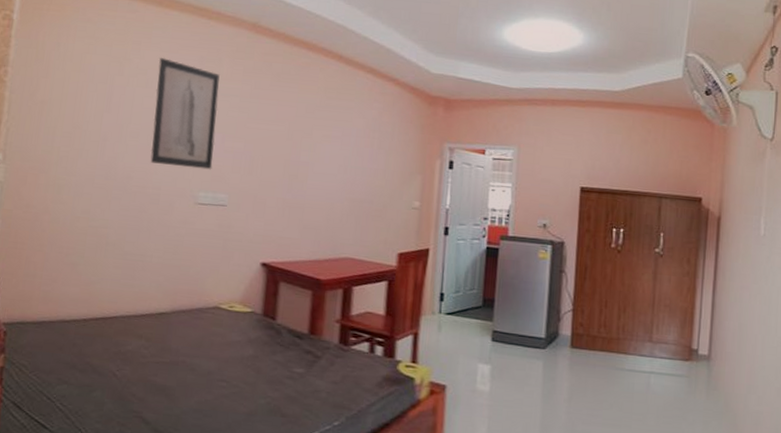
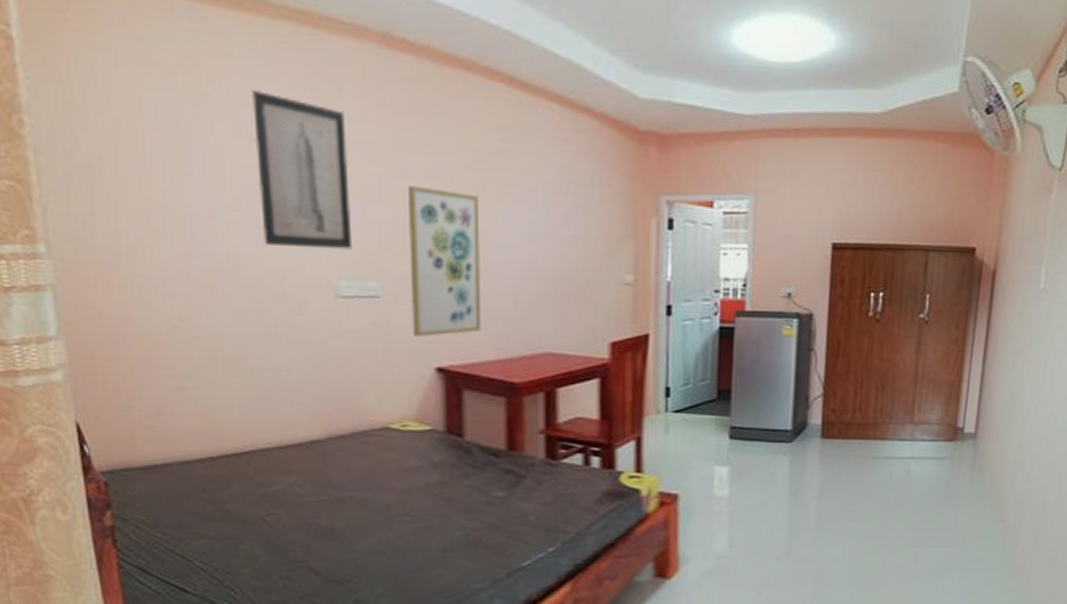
wall art: none [247,127,308,238] -> present [407,186,482,336]

